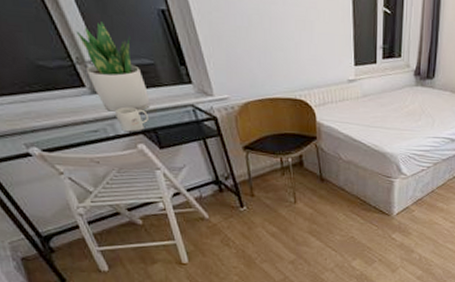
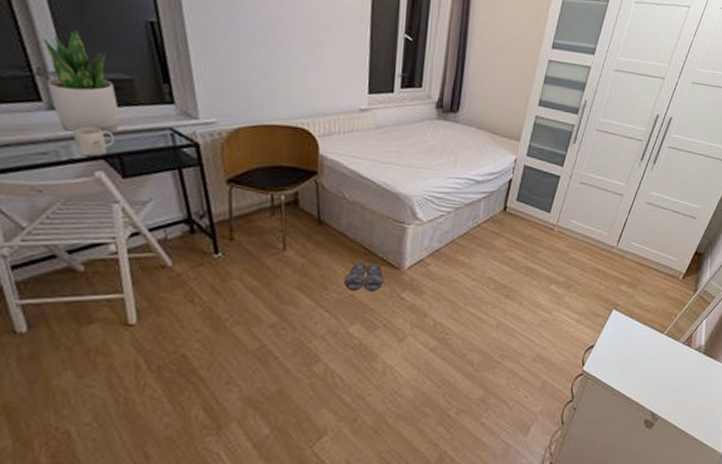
slippers: none [346,212,378,234] -> present [345,263,385,291]

